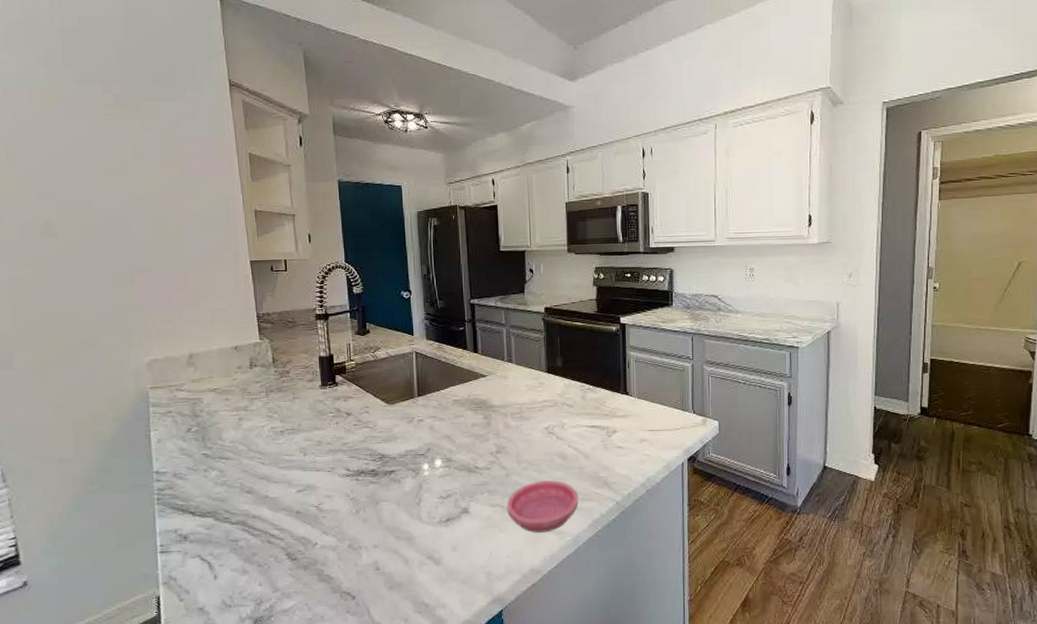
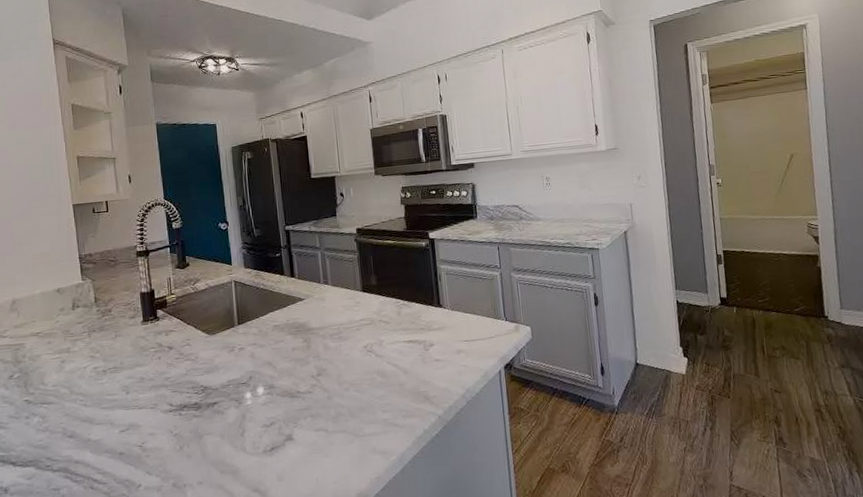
saucer: present [507,480,579,532] -> none [330,399,402,455]

